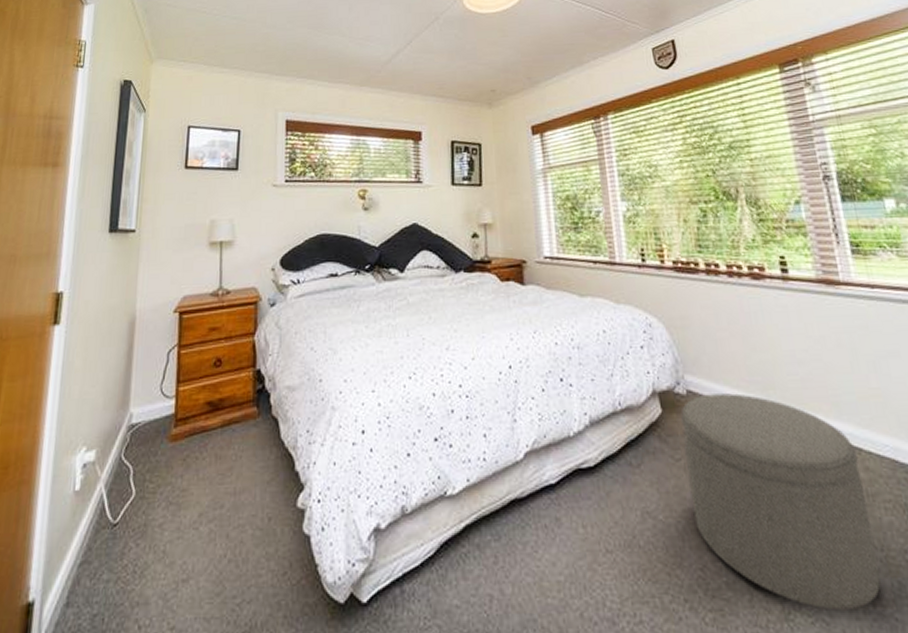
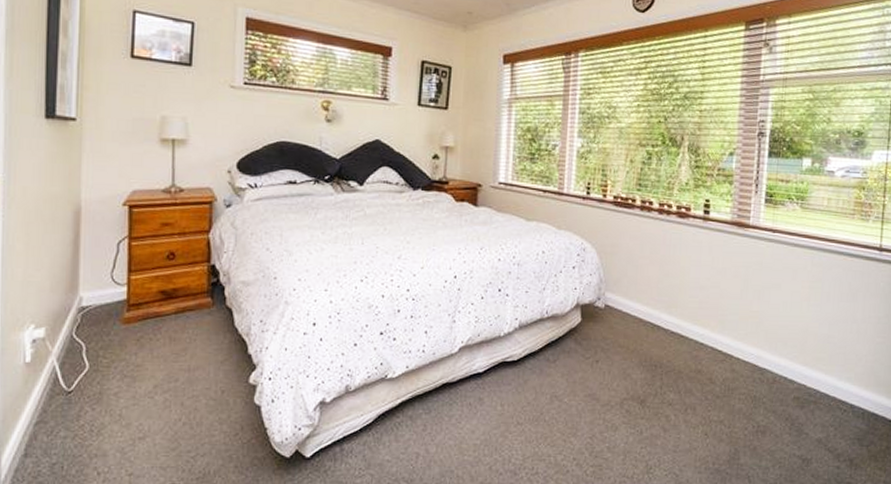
ottoman: present [681,393,881,610] -> none [592,309,728,467]

